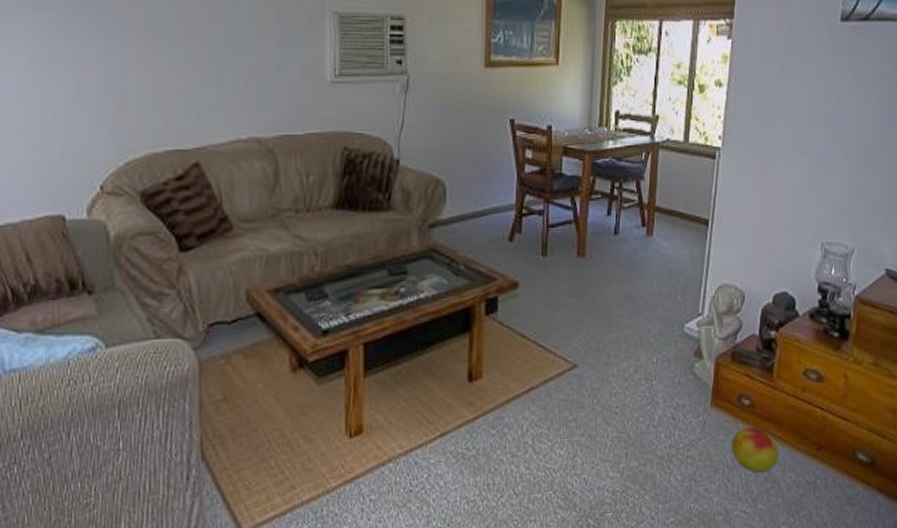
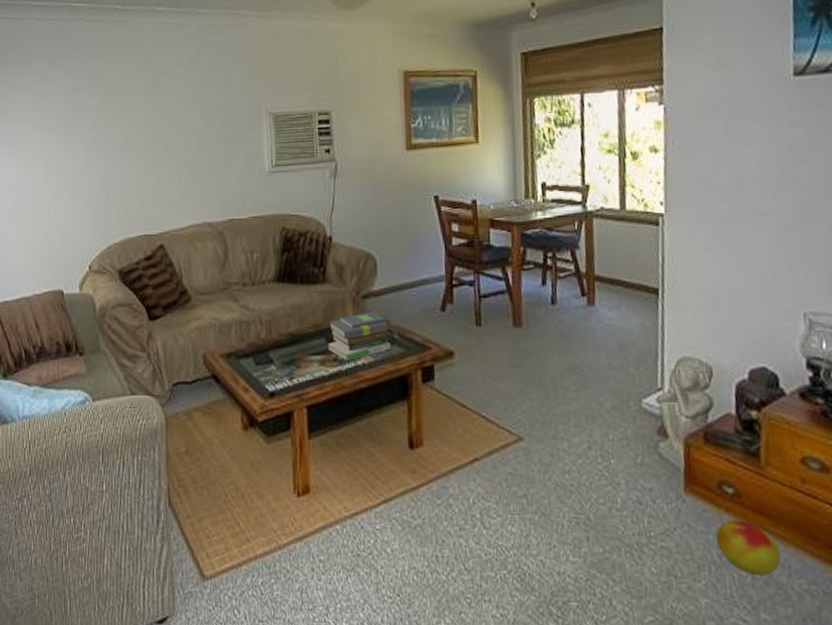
books: none [390,241,455,294] -> present [328,311,390,360]

